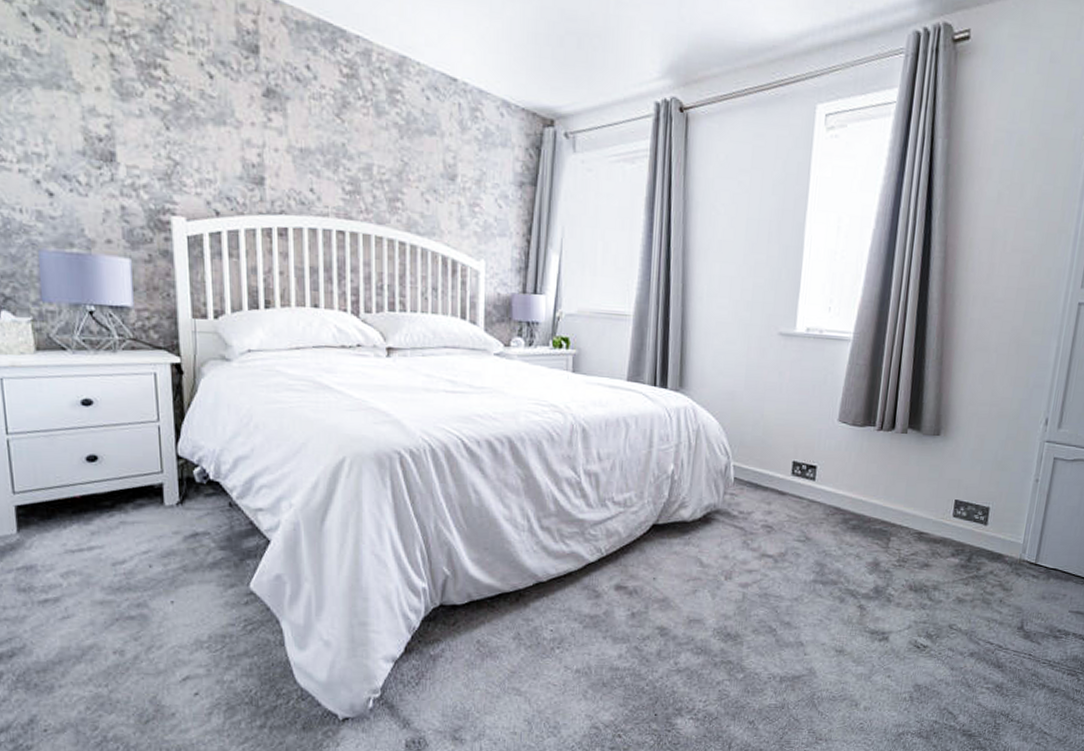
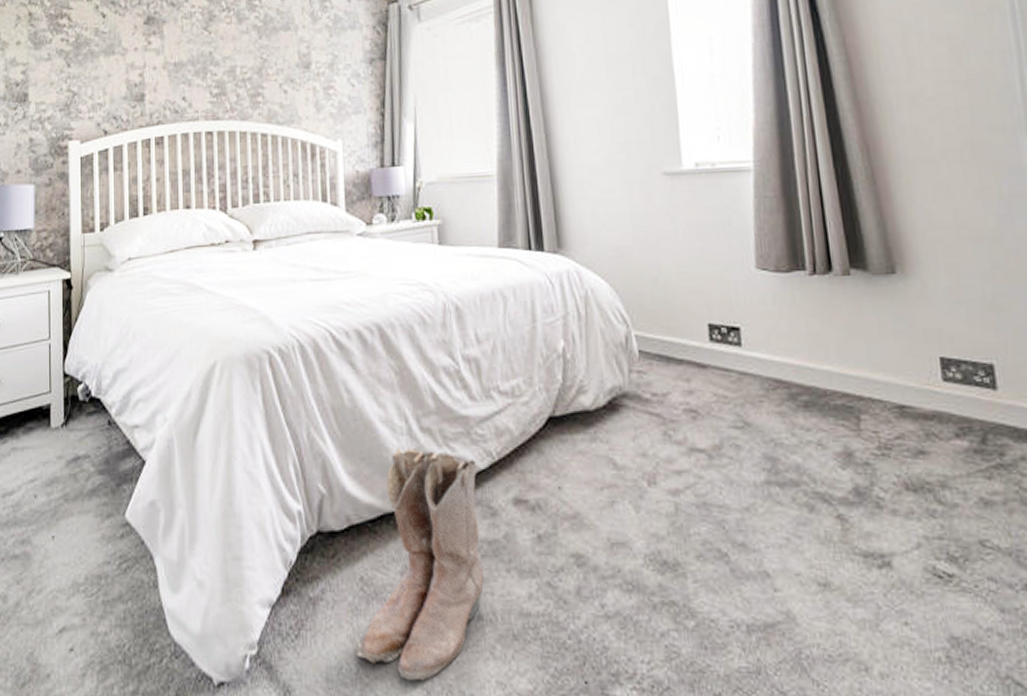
boots: none [470,542,589,715] -> present [356,448,484,681]

